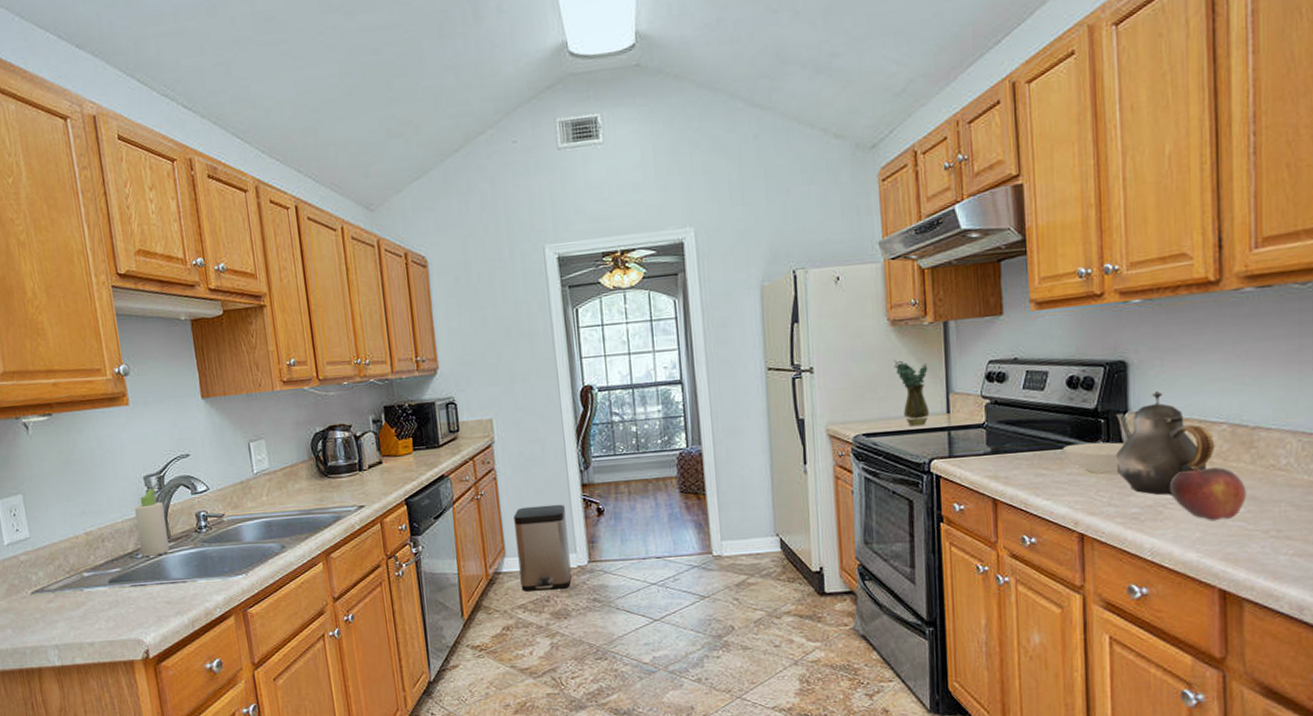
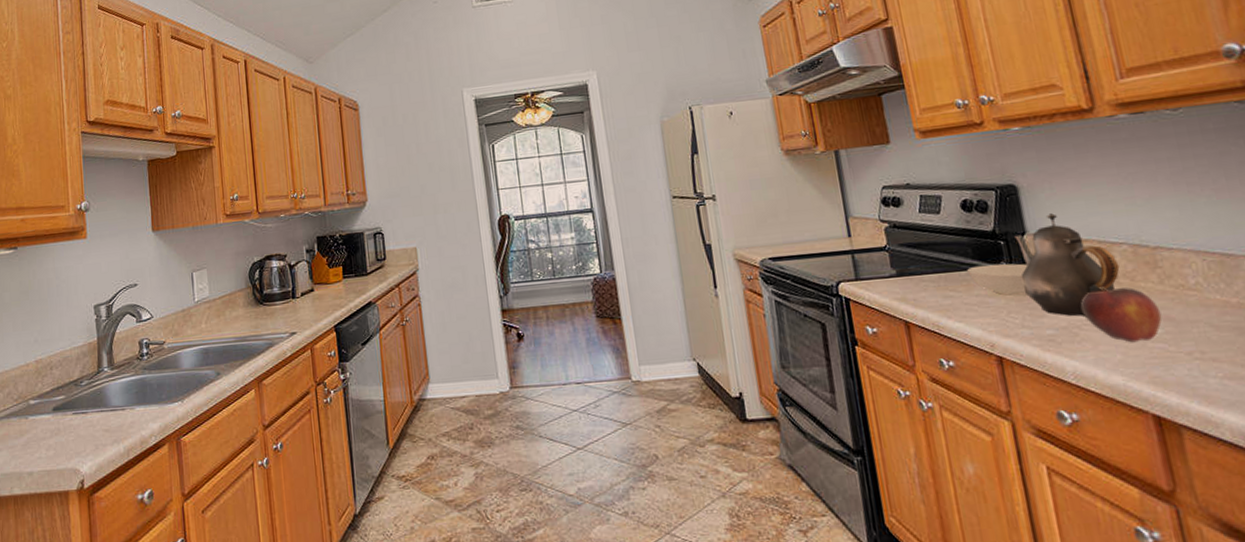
bottle: present [135,482,170,557] -> none [83,311,112,384]
pedal bin: present [513,504,572,592] -> none [437,329,494,419]
vase: present [893,359,930,427] -> none [791,186,832,251]

